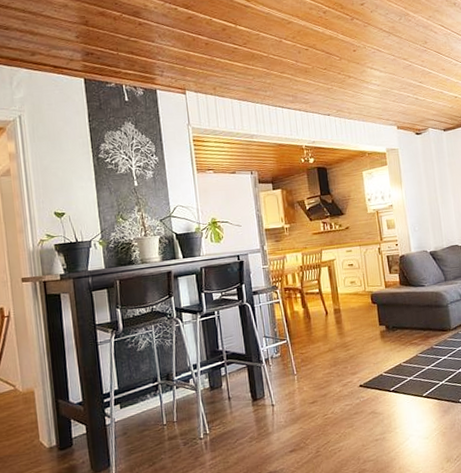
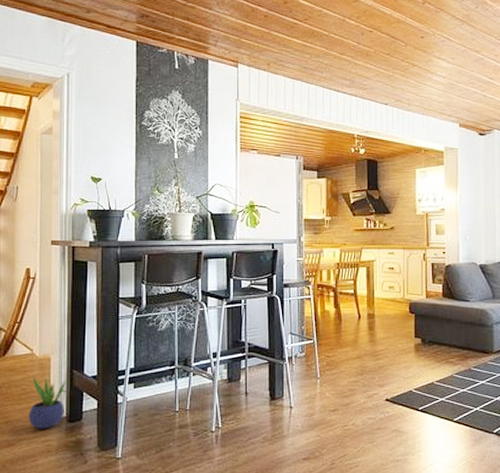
potted plant: none [18,409,56,461] -> present [29,376,69,429]

